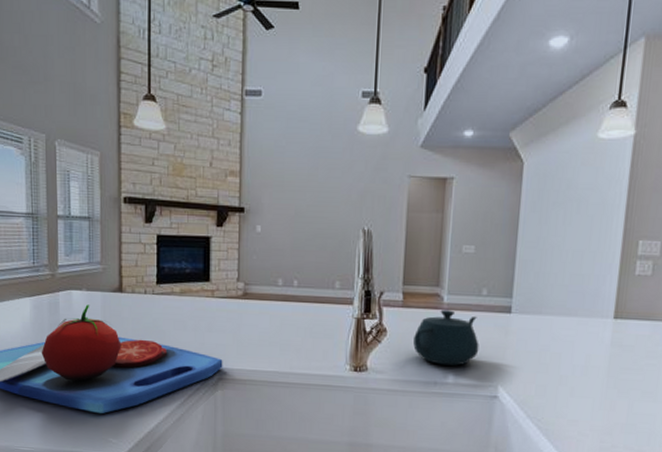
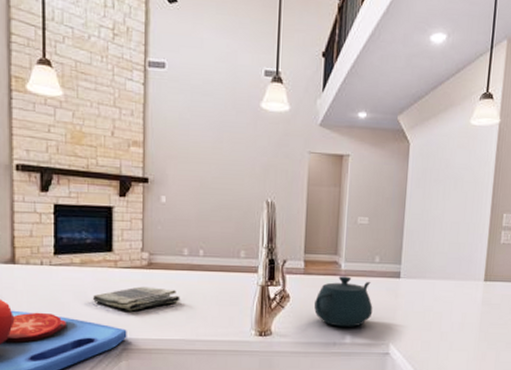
dish towel: none [192,316,275,341] -> present [93,286,180,312]

